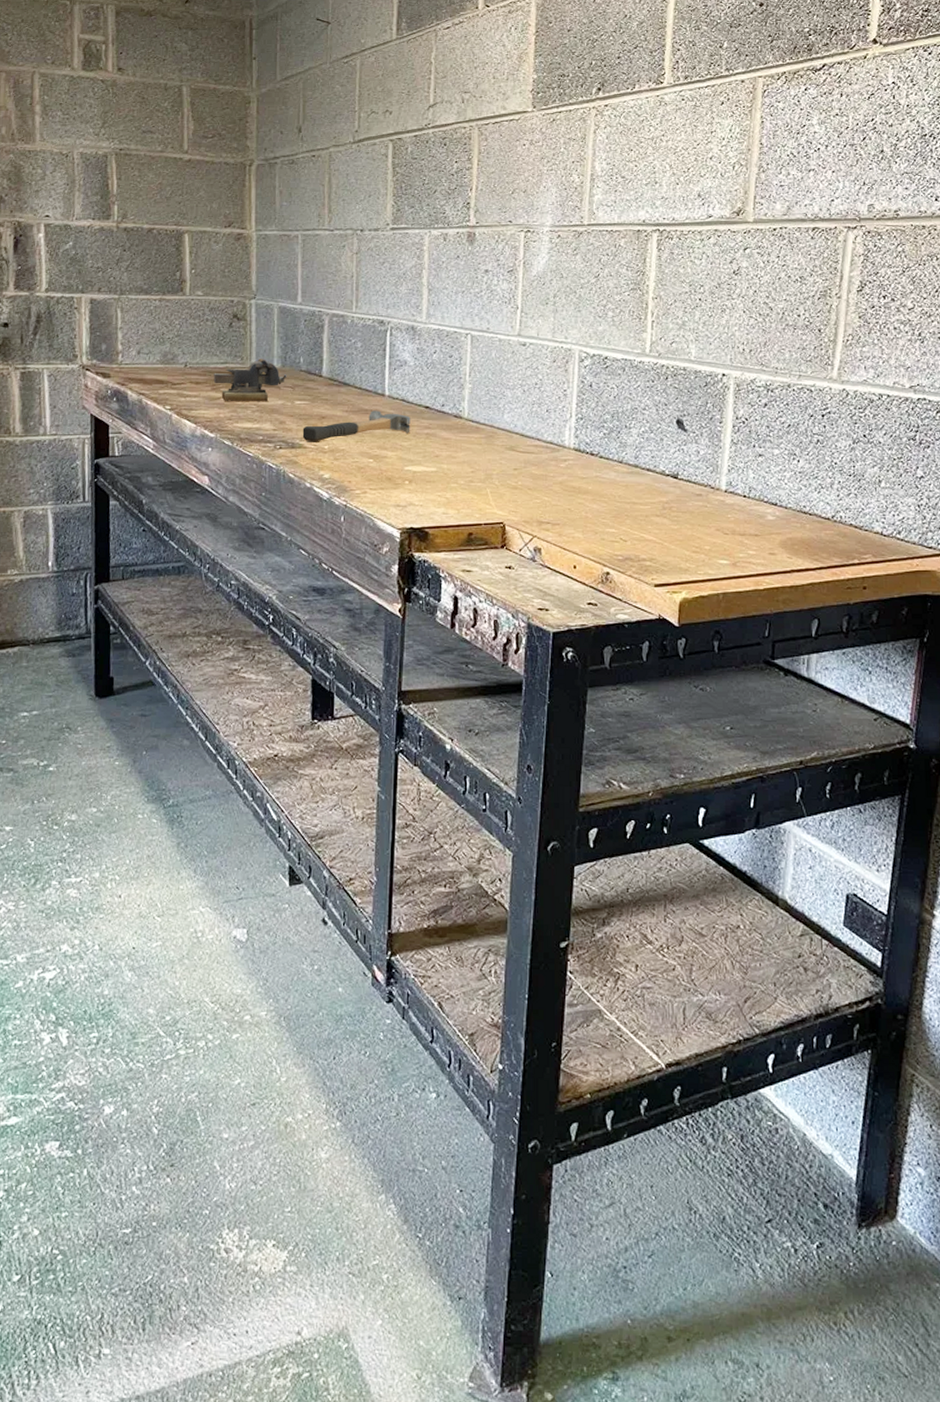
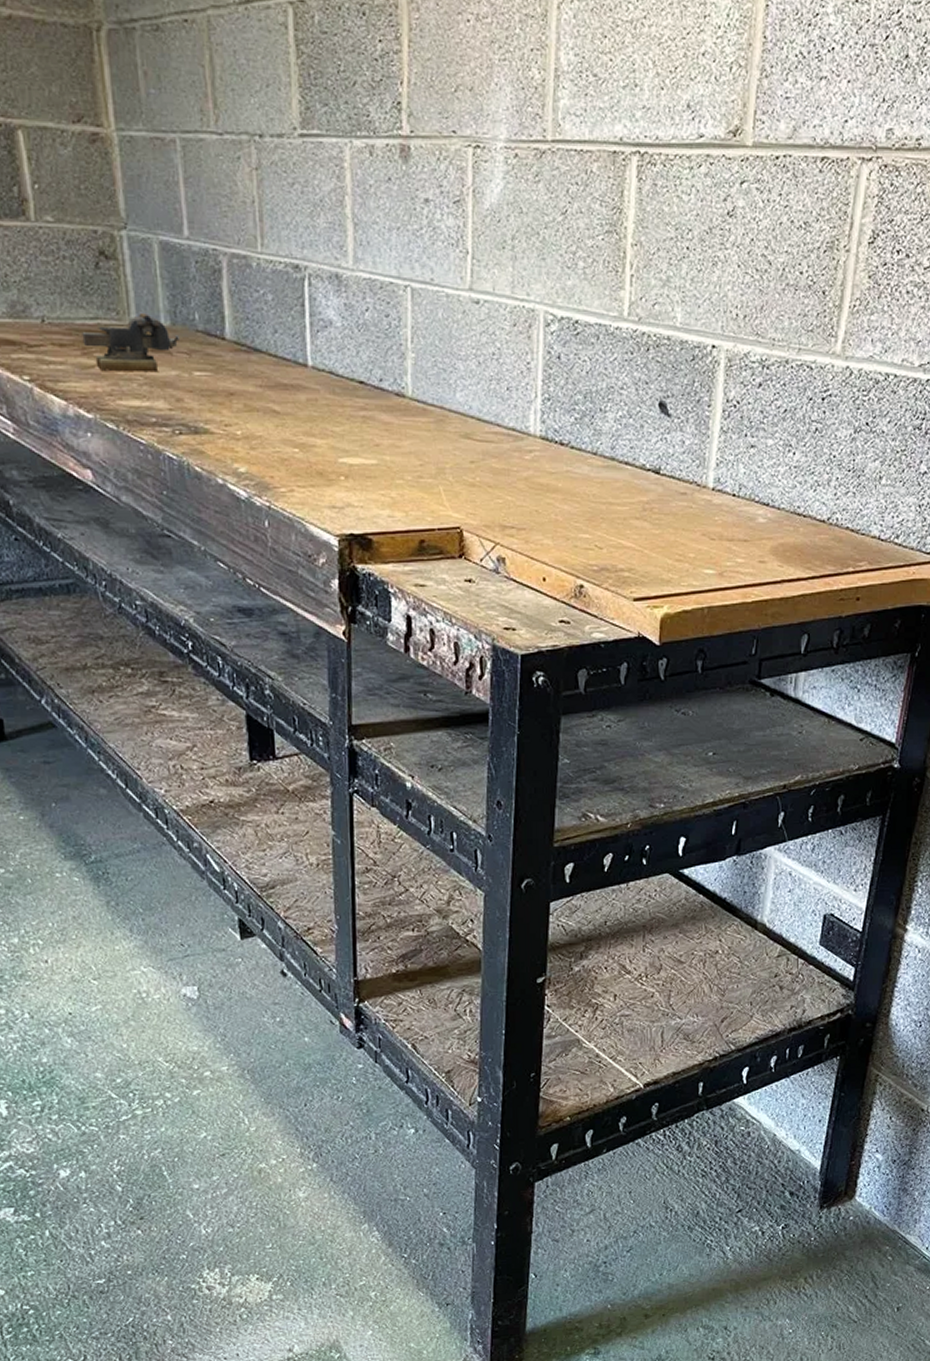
claw hammer: present [302,410,411,442] -> none [206,386,343,426]

